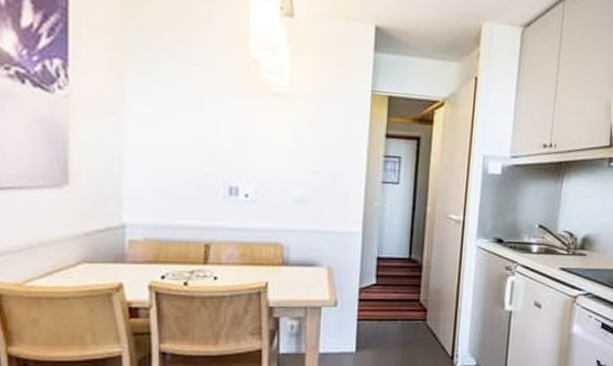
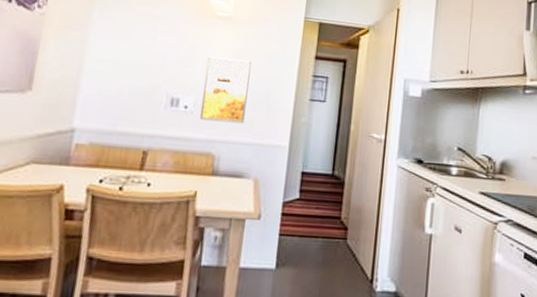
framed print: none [262,139,315,211] -> present [199,56,251,124]

